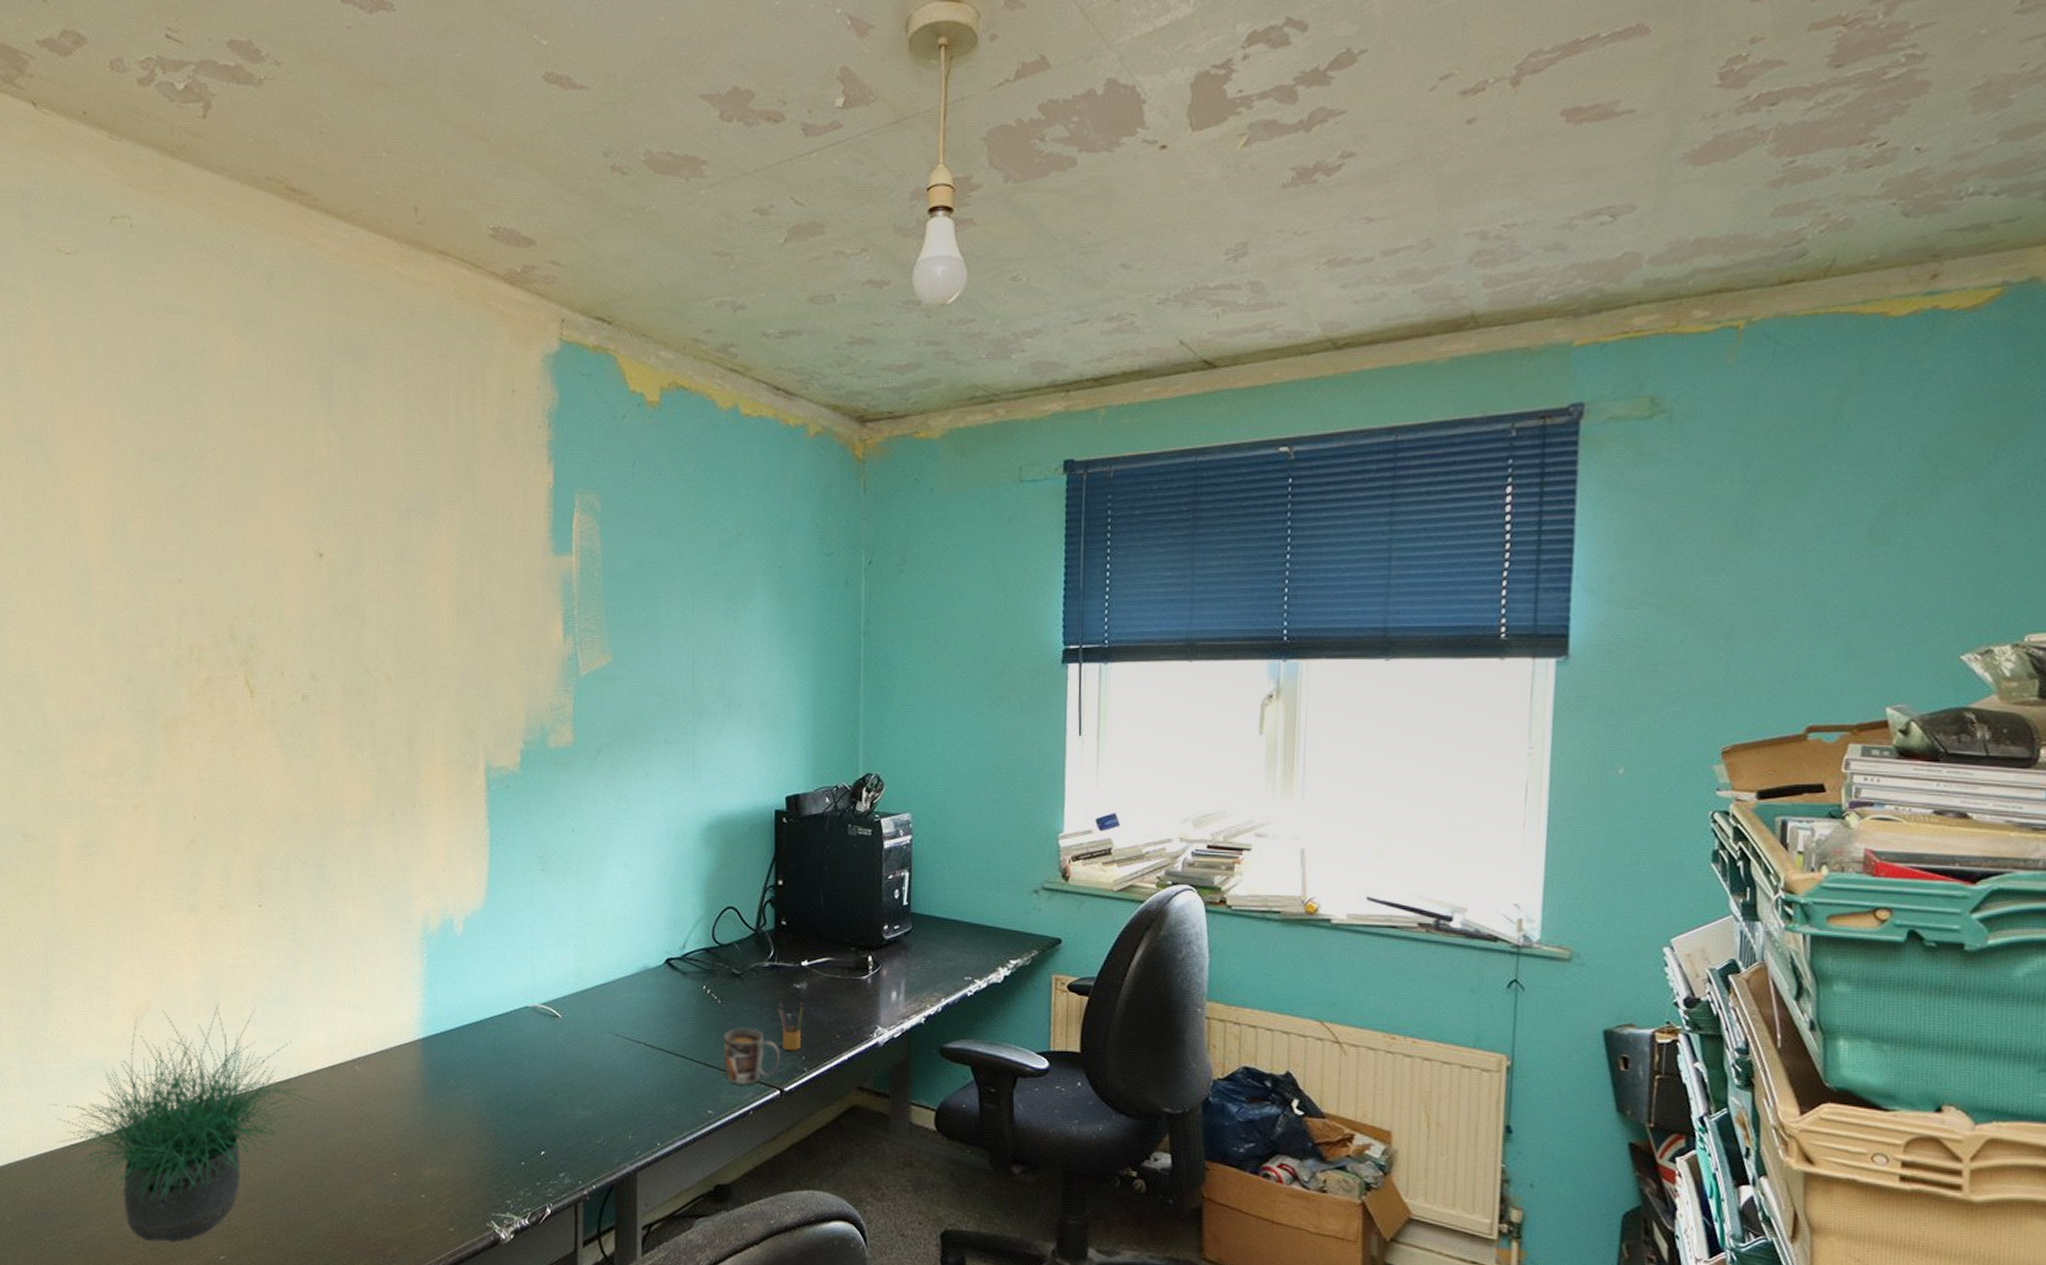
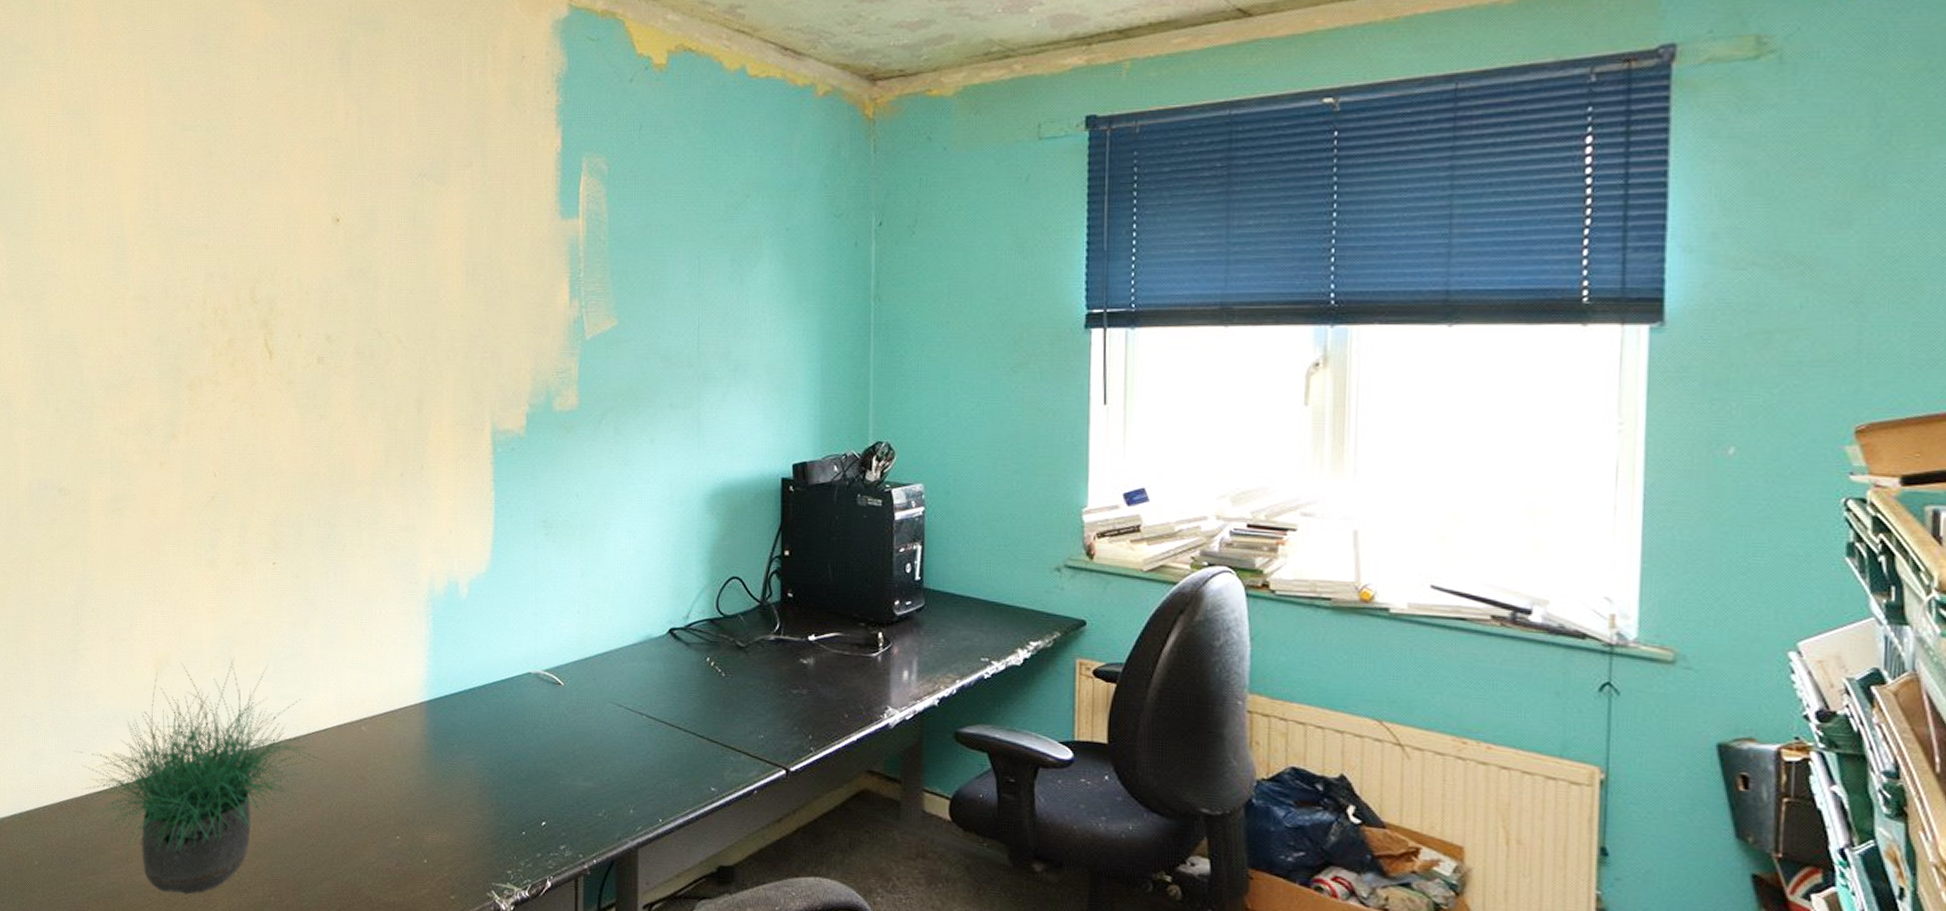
mug: present [723,1027,780,1085] -> none [726,702,786,763]
pencil box: present [778,1001,804,1051] -> none [783,677,811,730]

